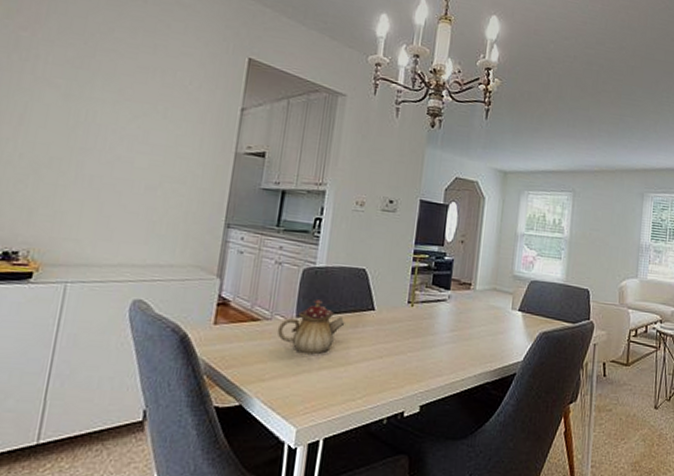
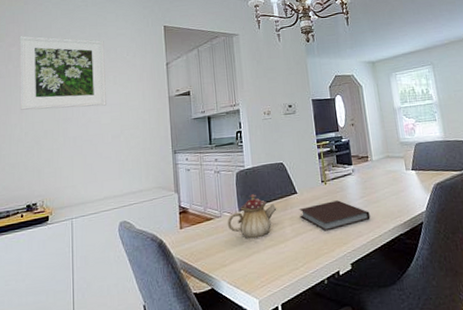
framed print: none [18,18,161,144] -> present [19,35,106,110]
notebook: none [371,328,457,363] -> present [299,200,371,232]

